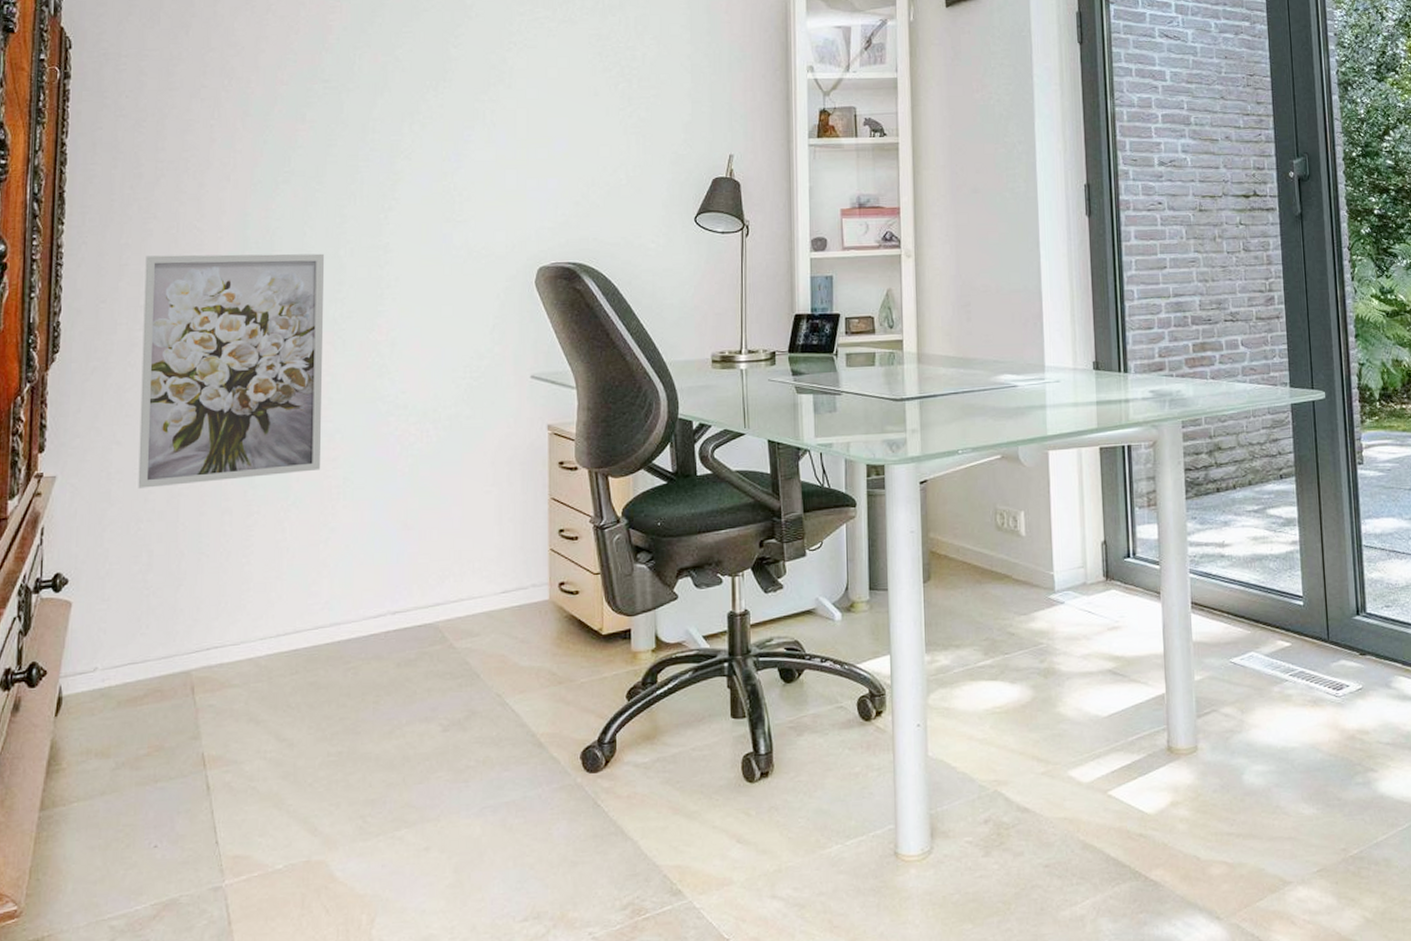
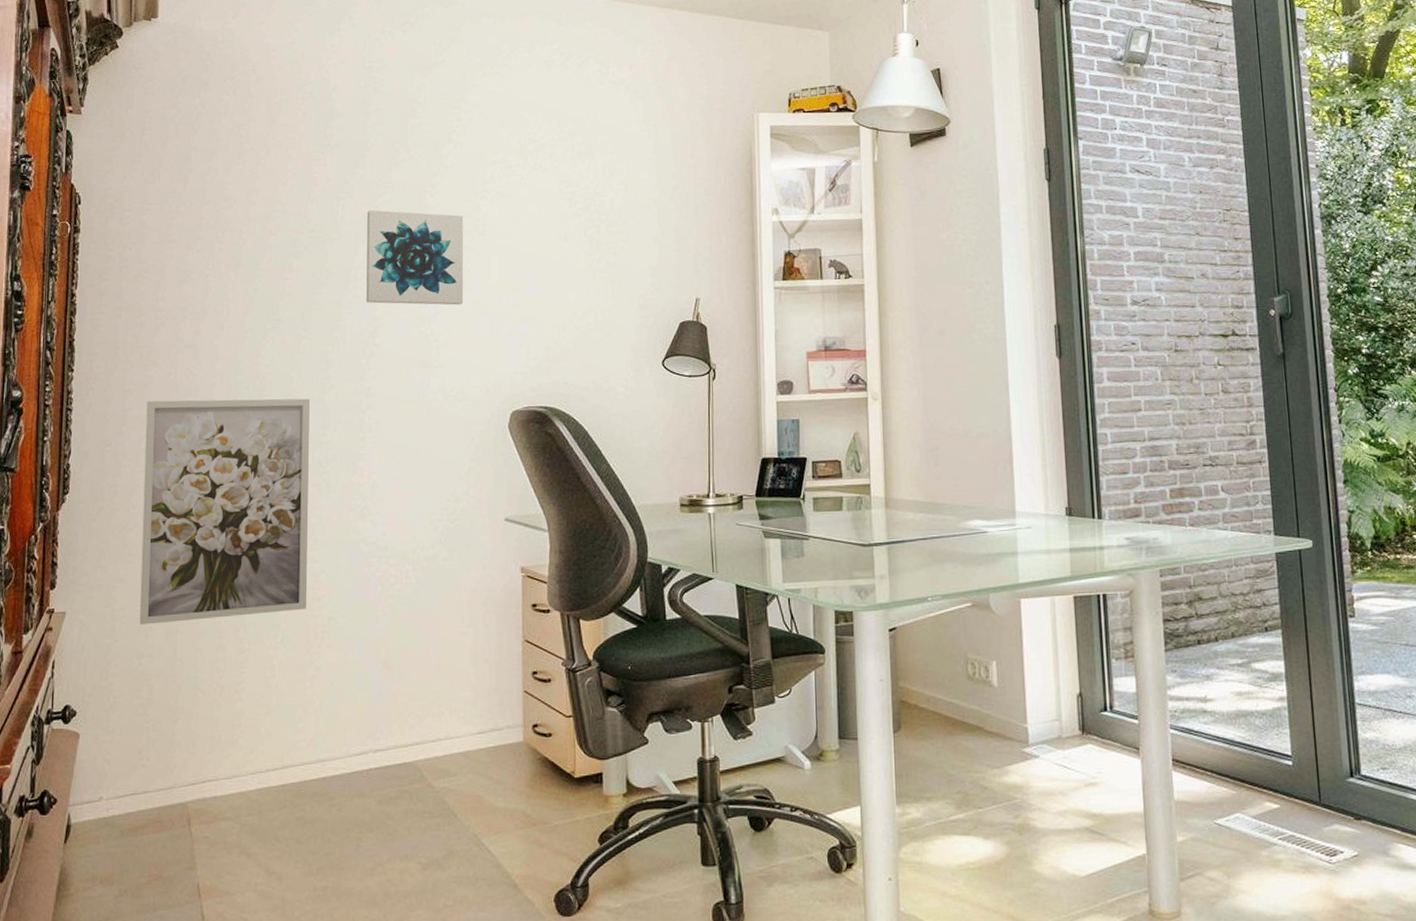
wall art: none [385,60,489,159] -> present [366,210,464,306]

